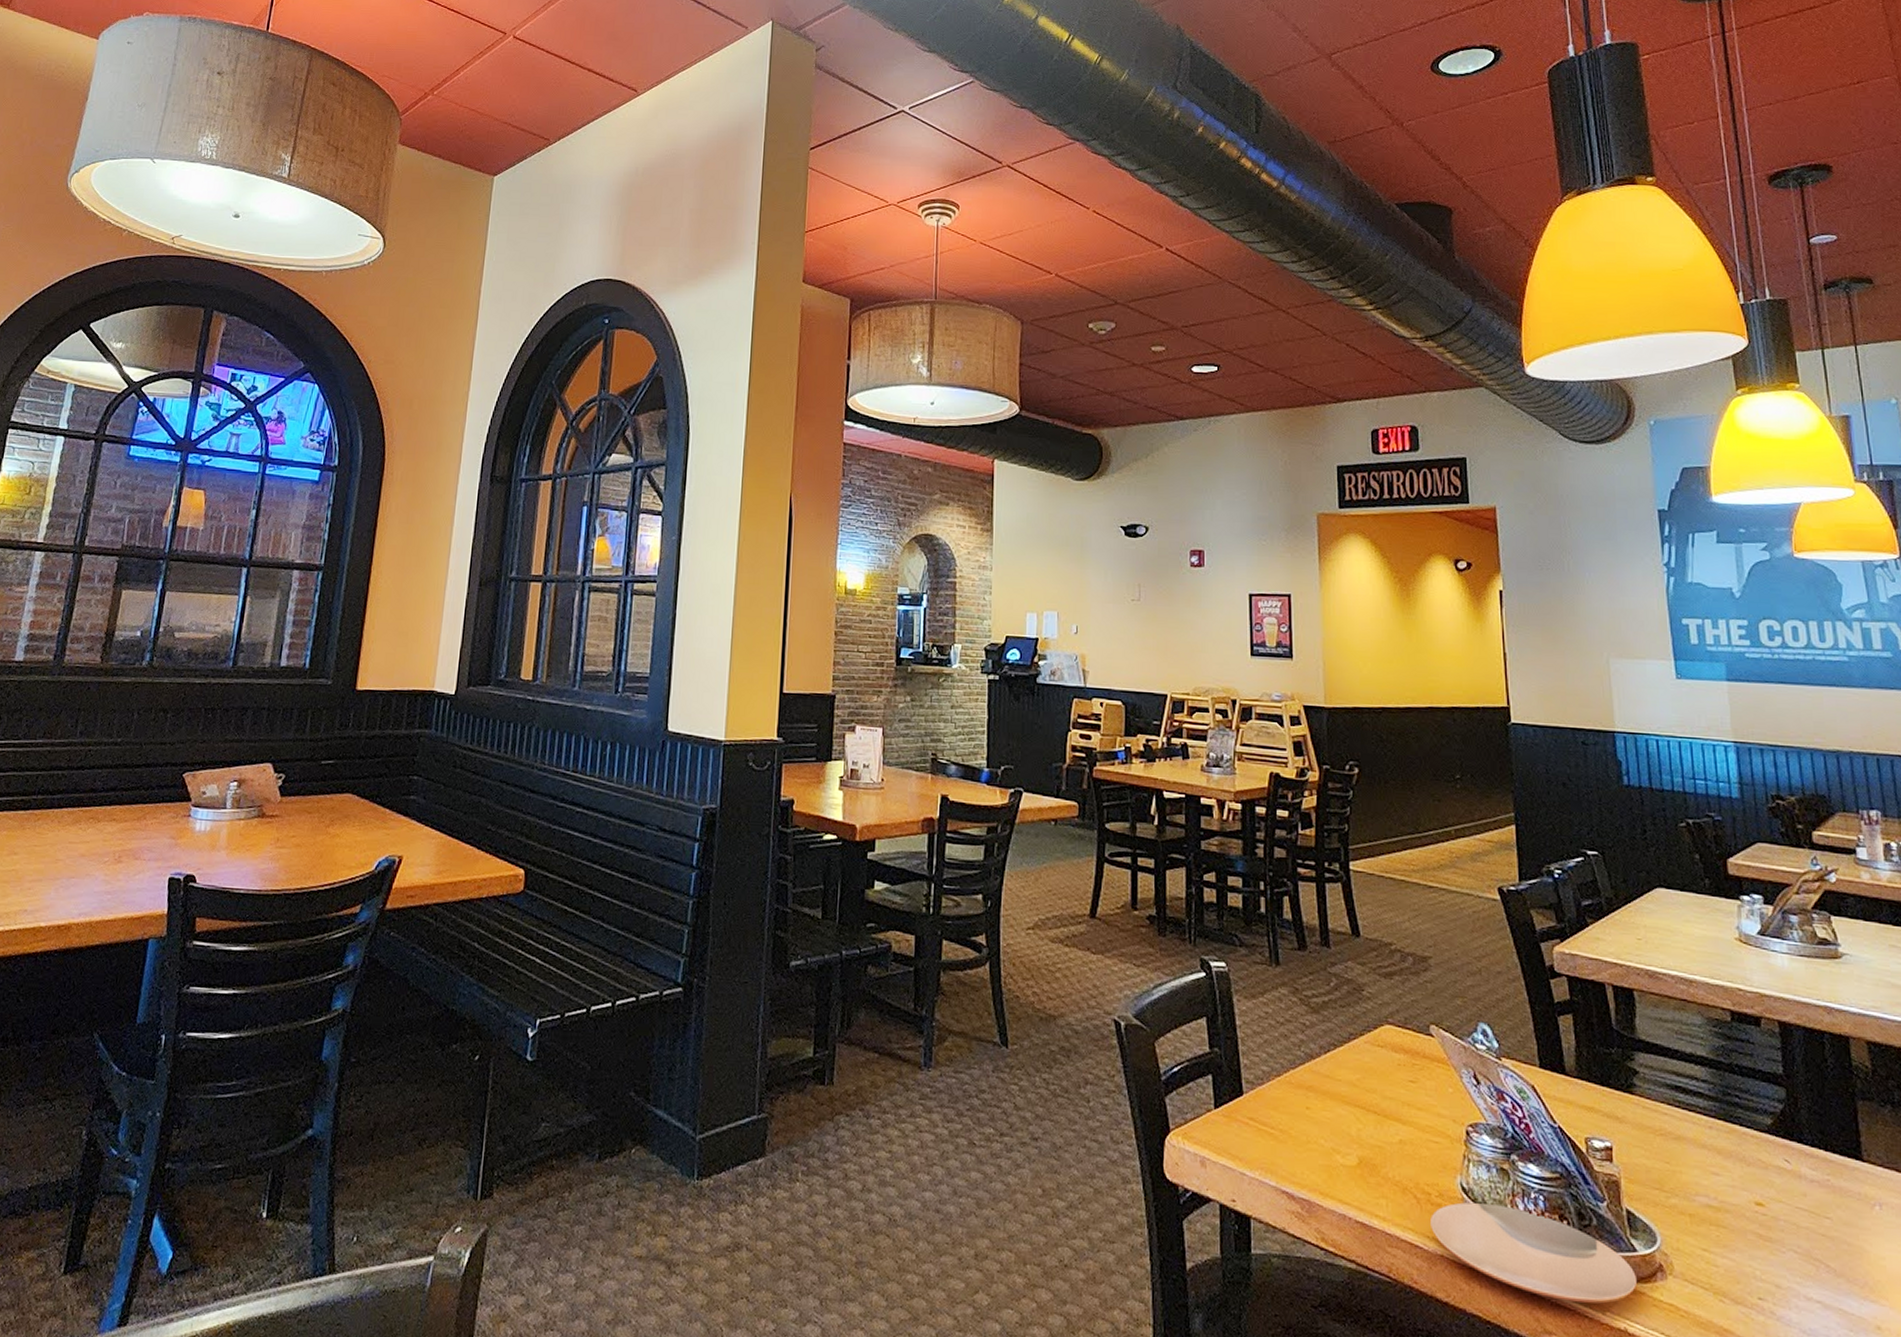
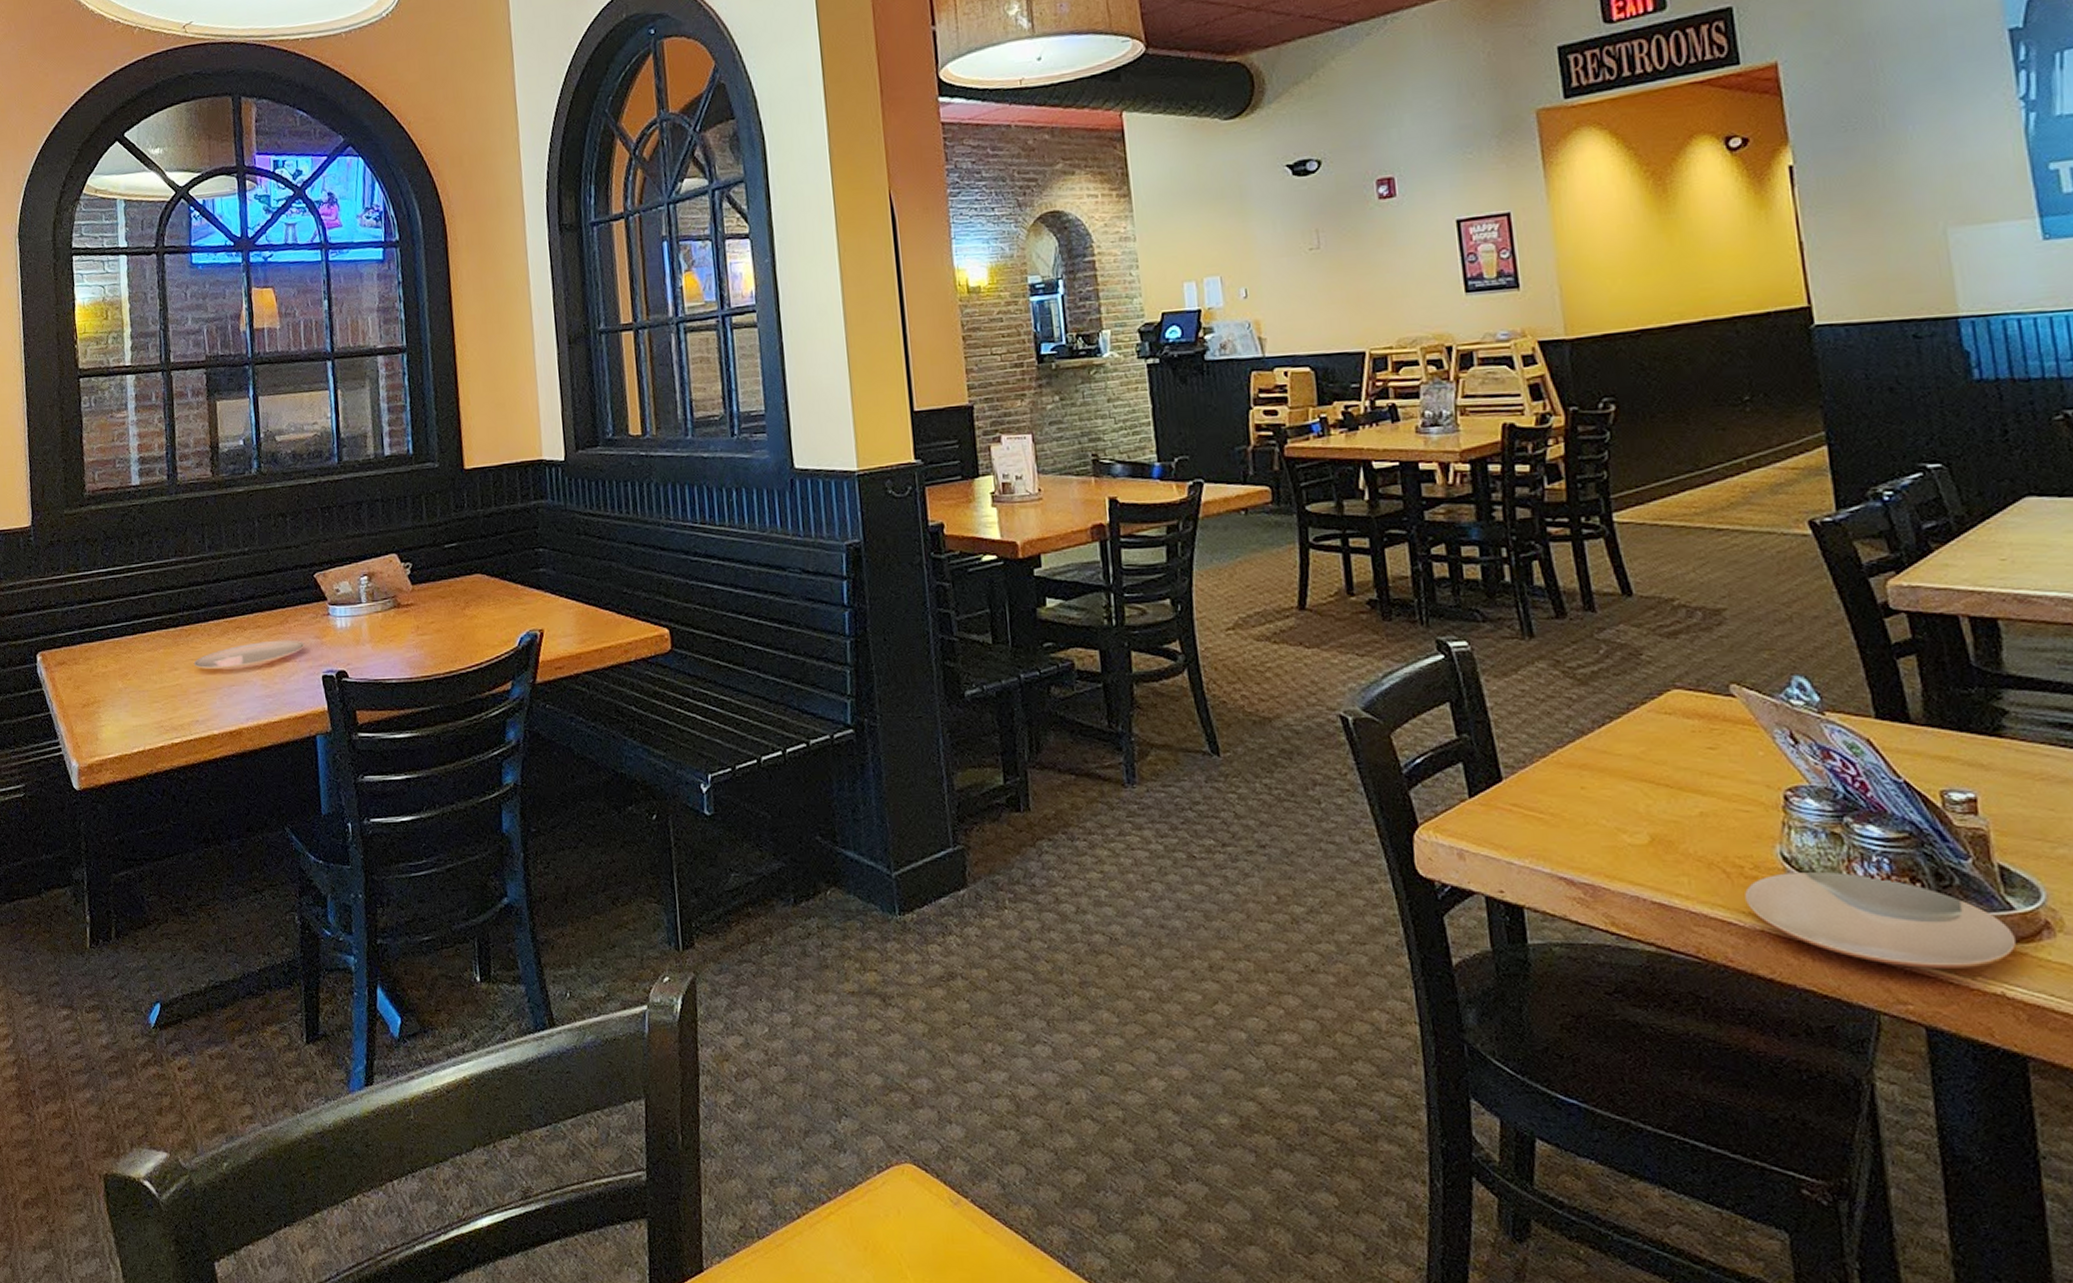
plate: none [36,835,158,862] -> present [193,639,305,670]

